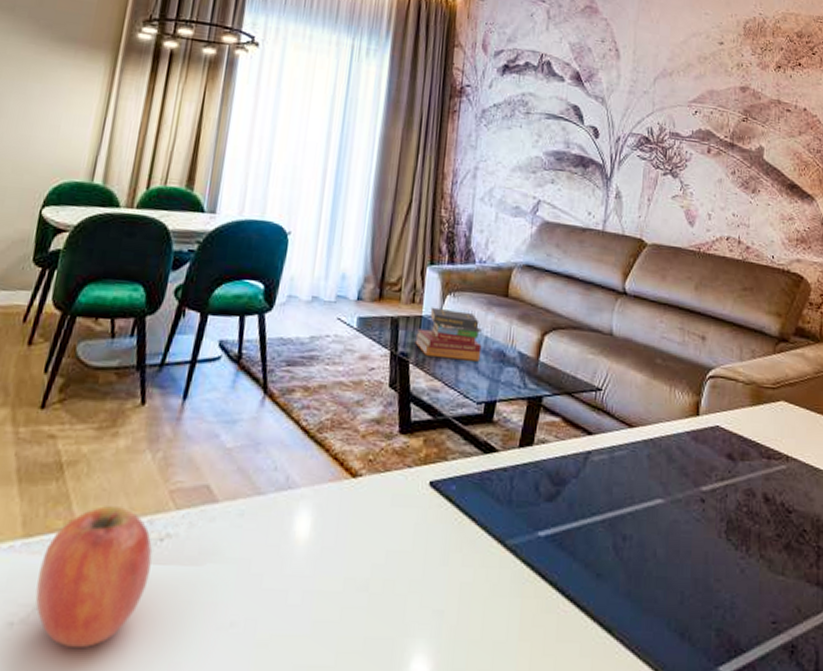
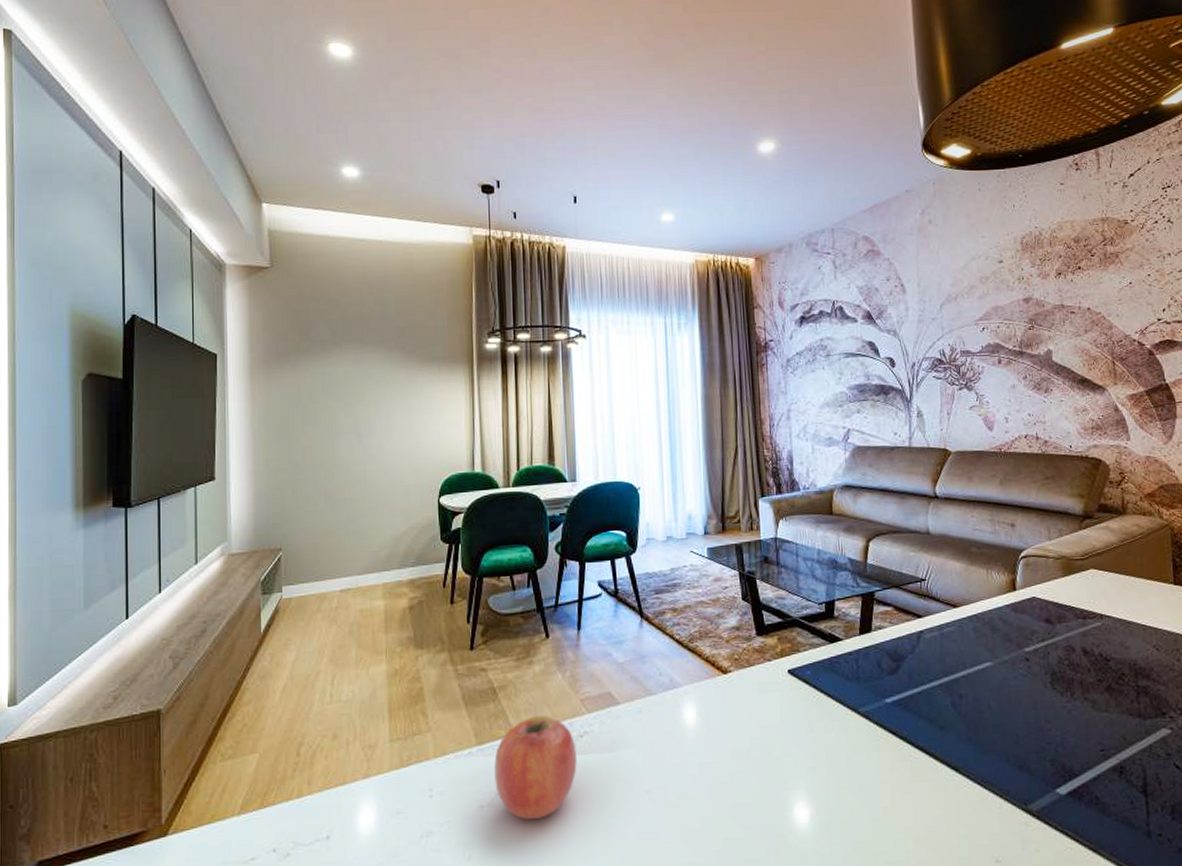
books: present [415,307,482,362] -> none [758,531,816,572]

